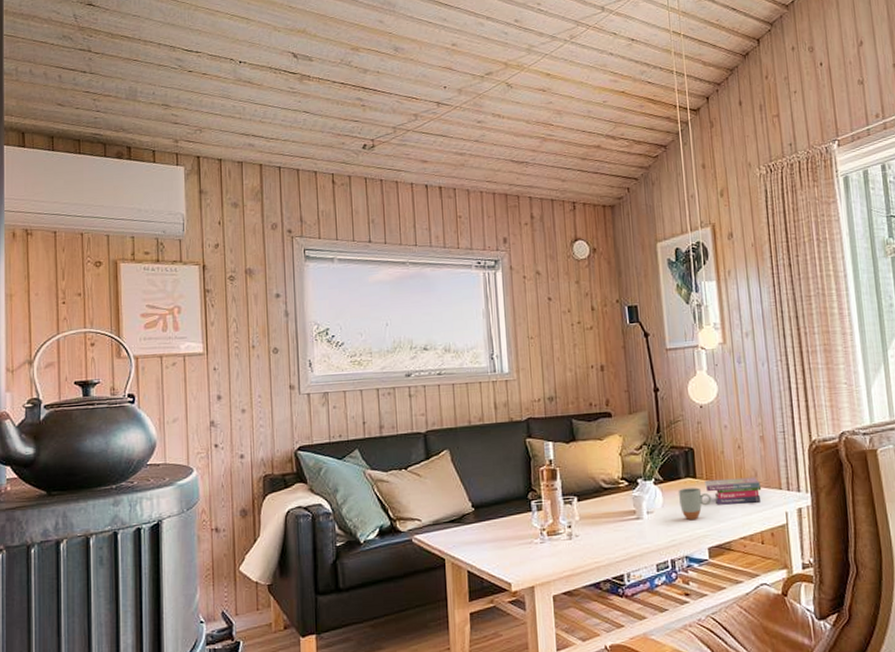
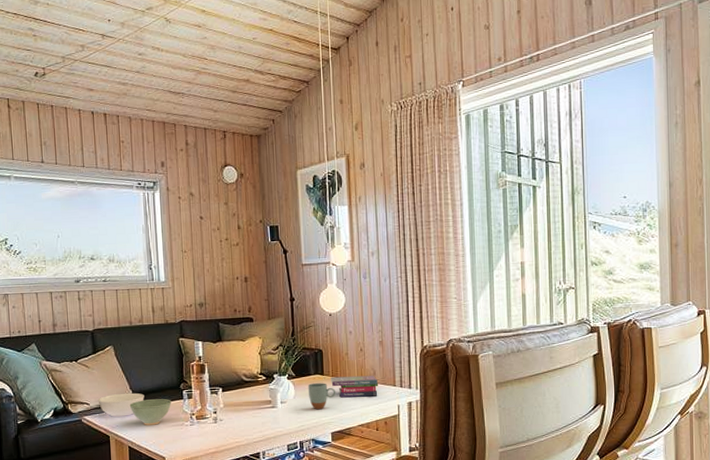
bowl: none [431,505,486,536] -> present [98,392,145,418]
bowl: none [468,511,518,545] -> present [129,399,172,425]

